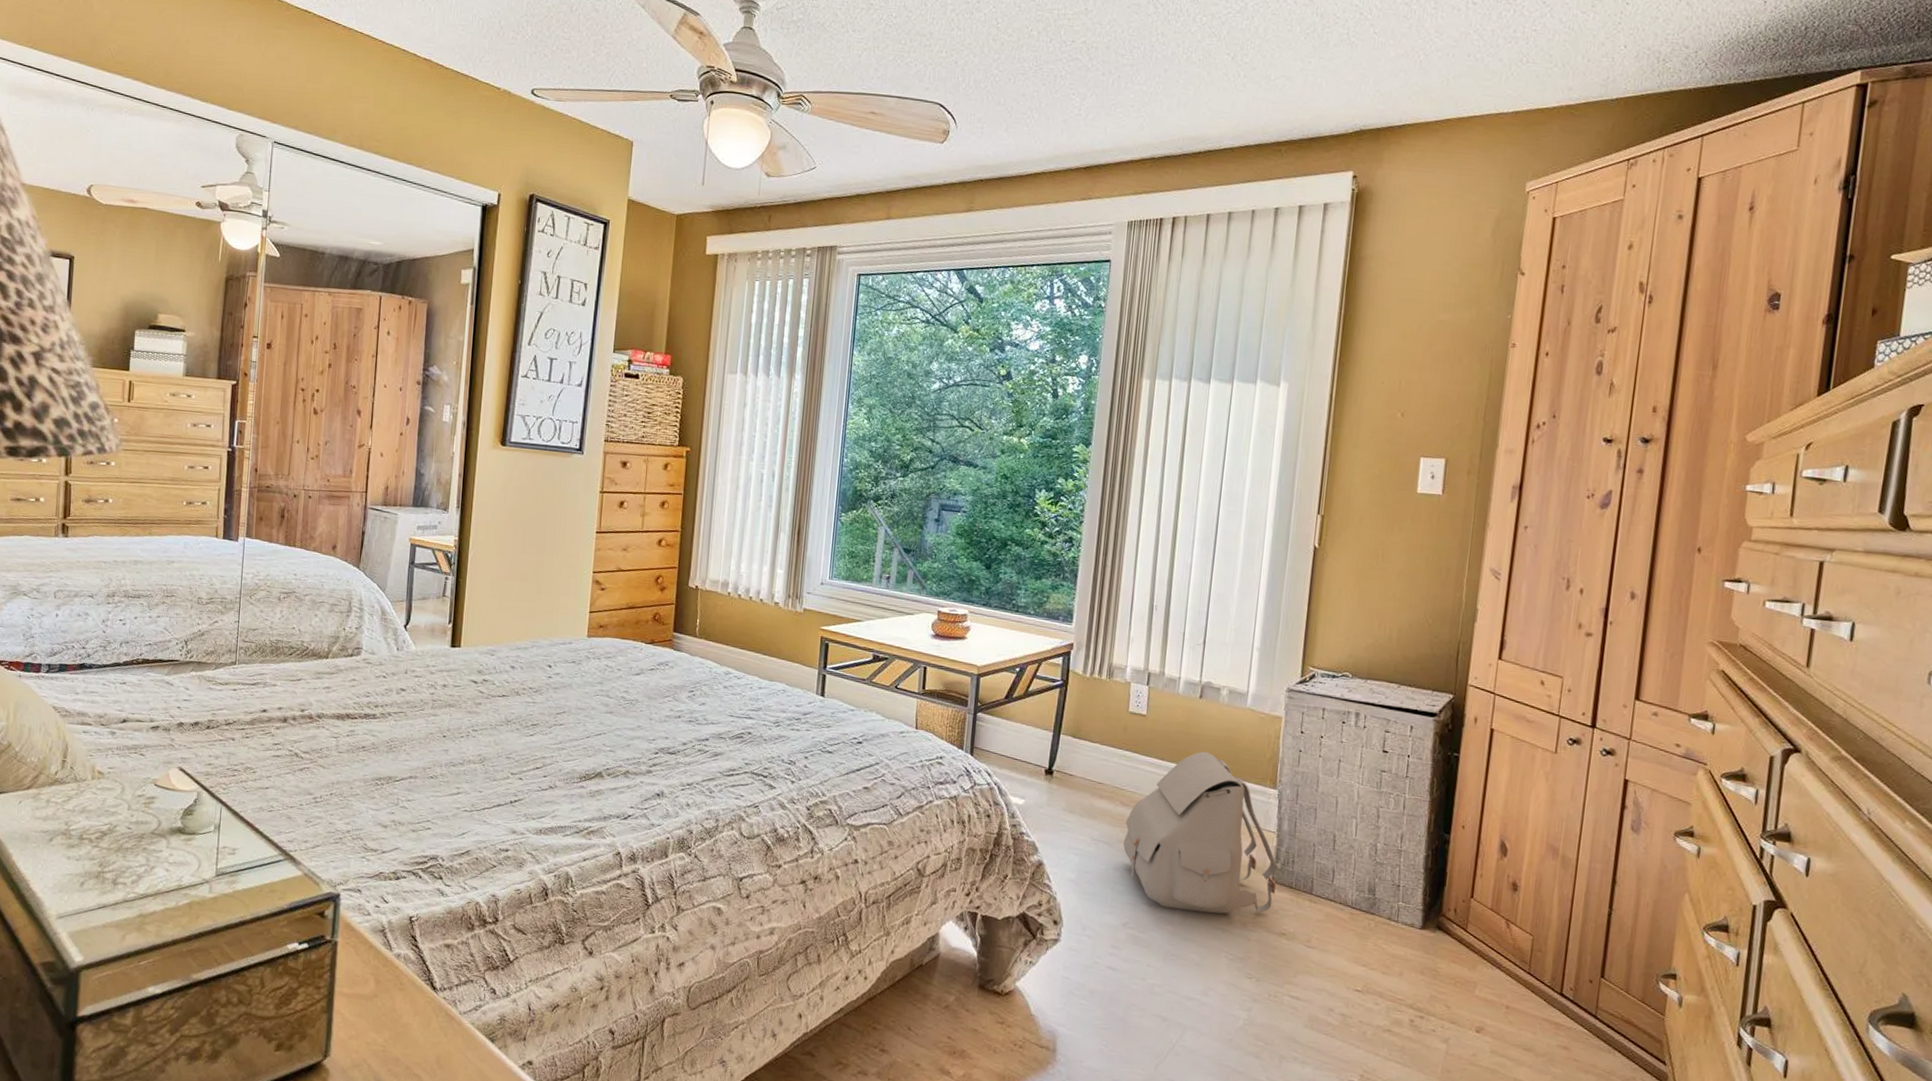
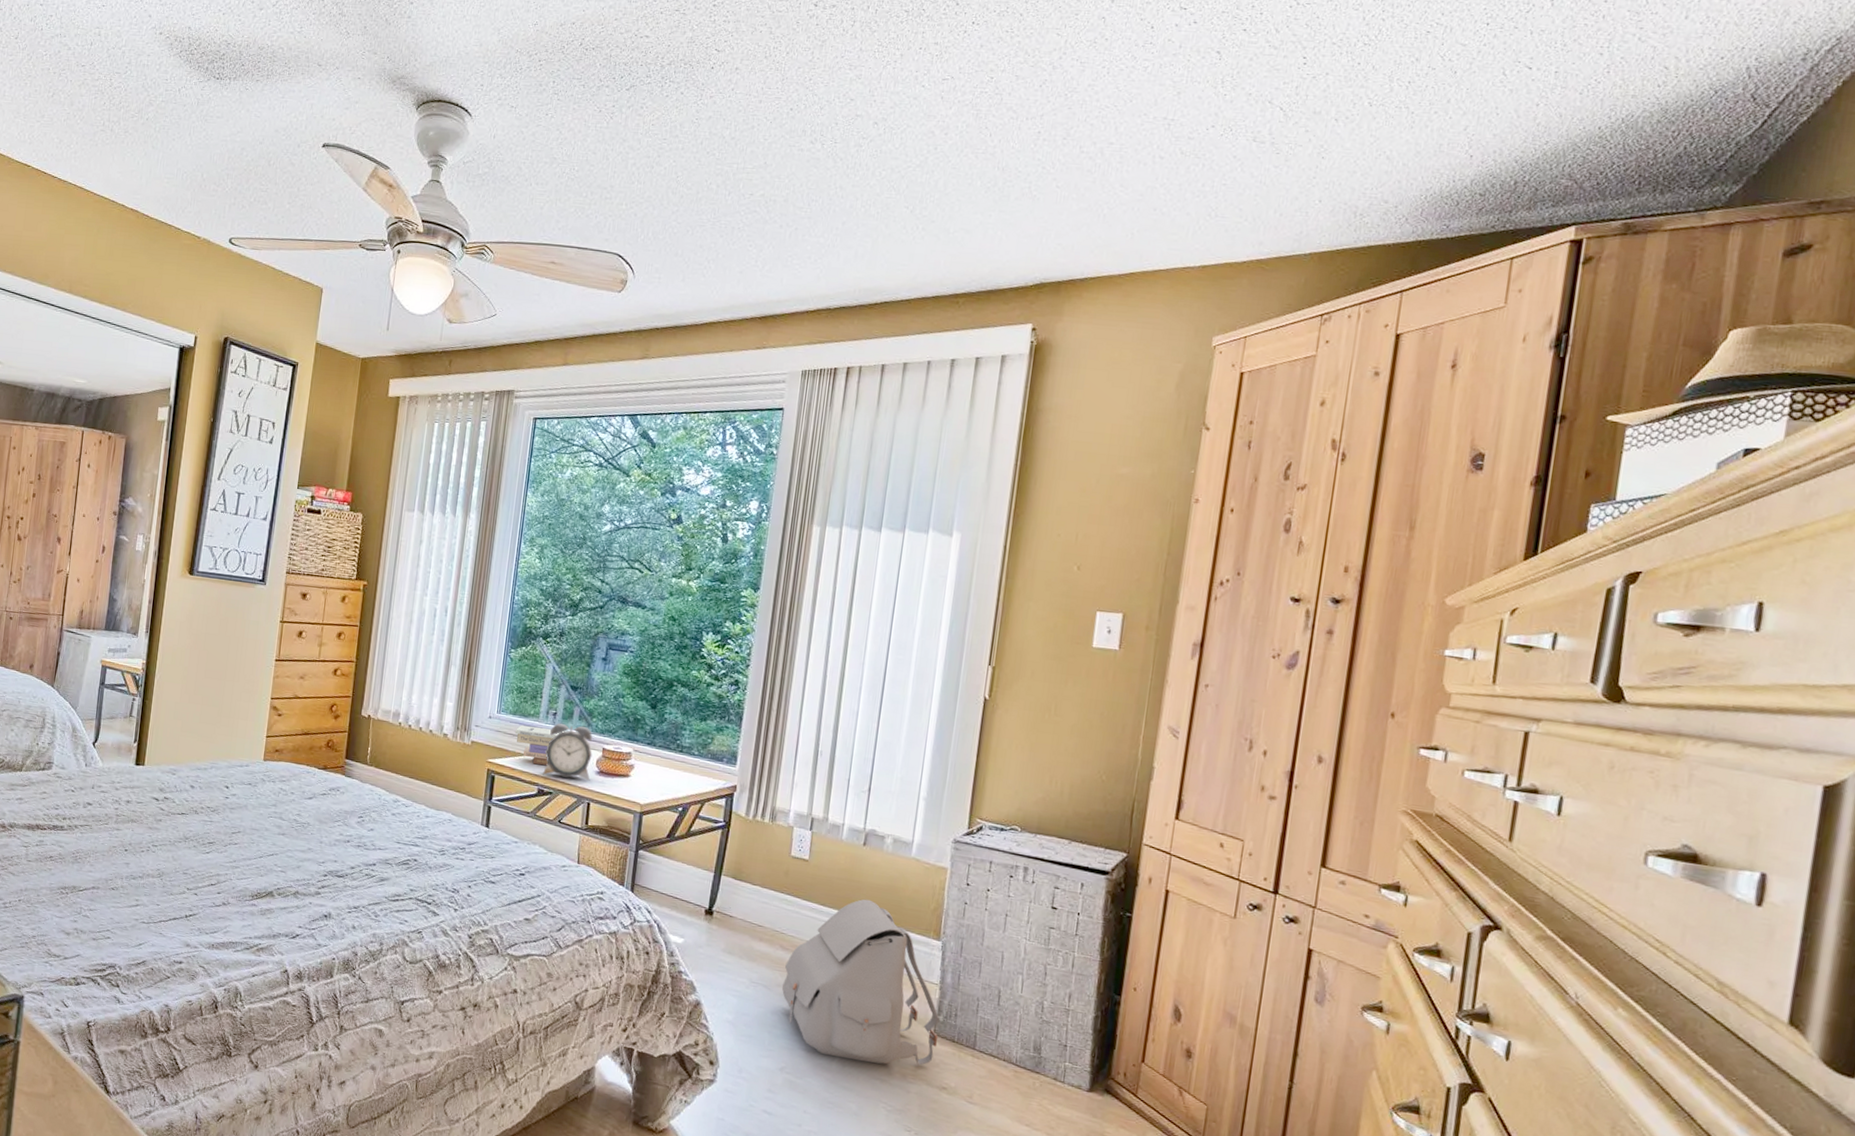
books: none [847,590,902,631] -> present [514,725,567,766]
alarm clock: none [878,587,928,645] -> present [543,723,593,781]

